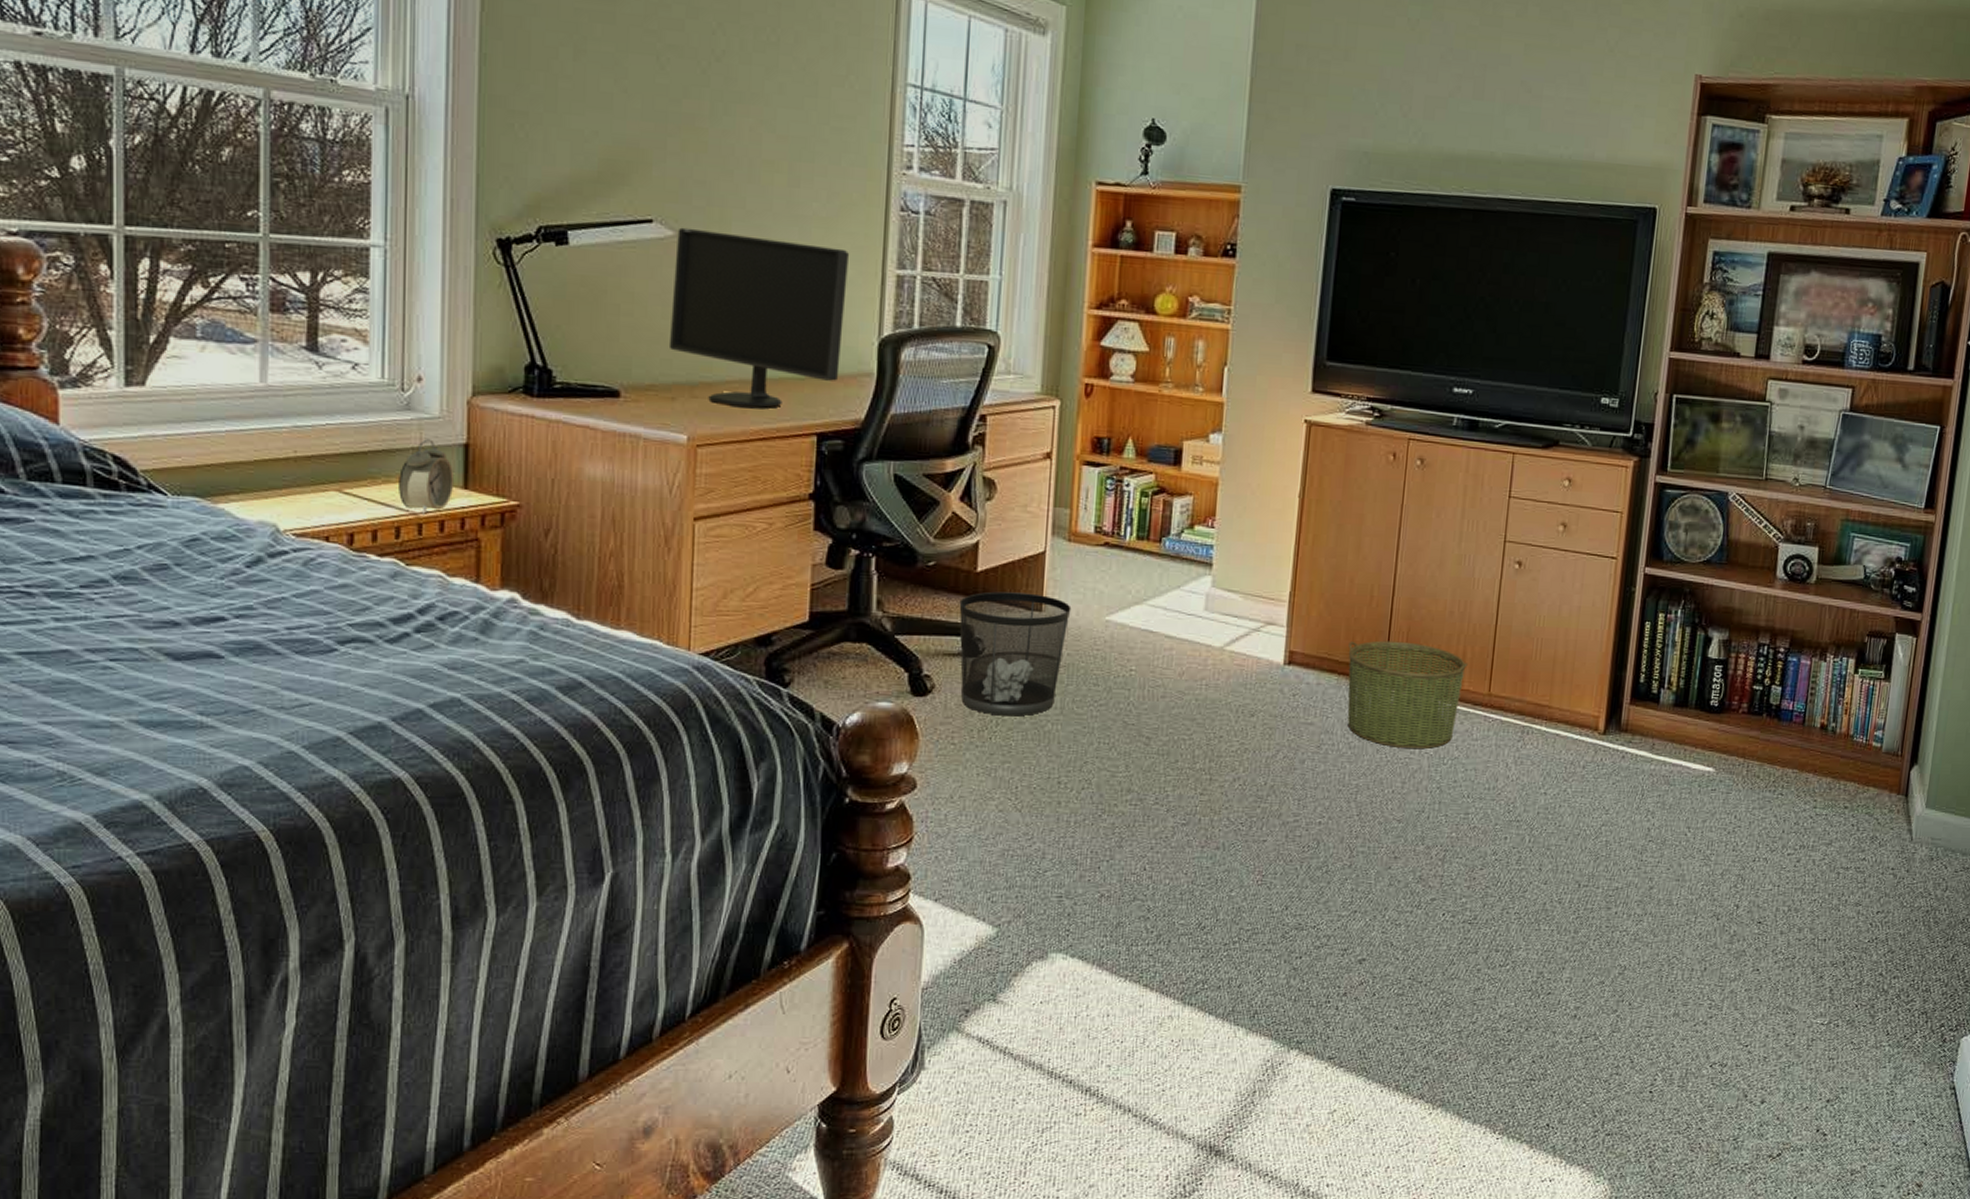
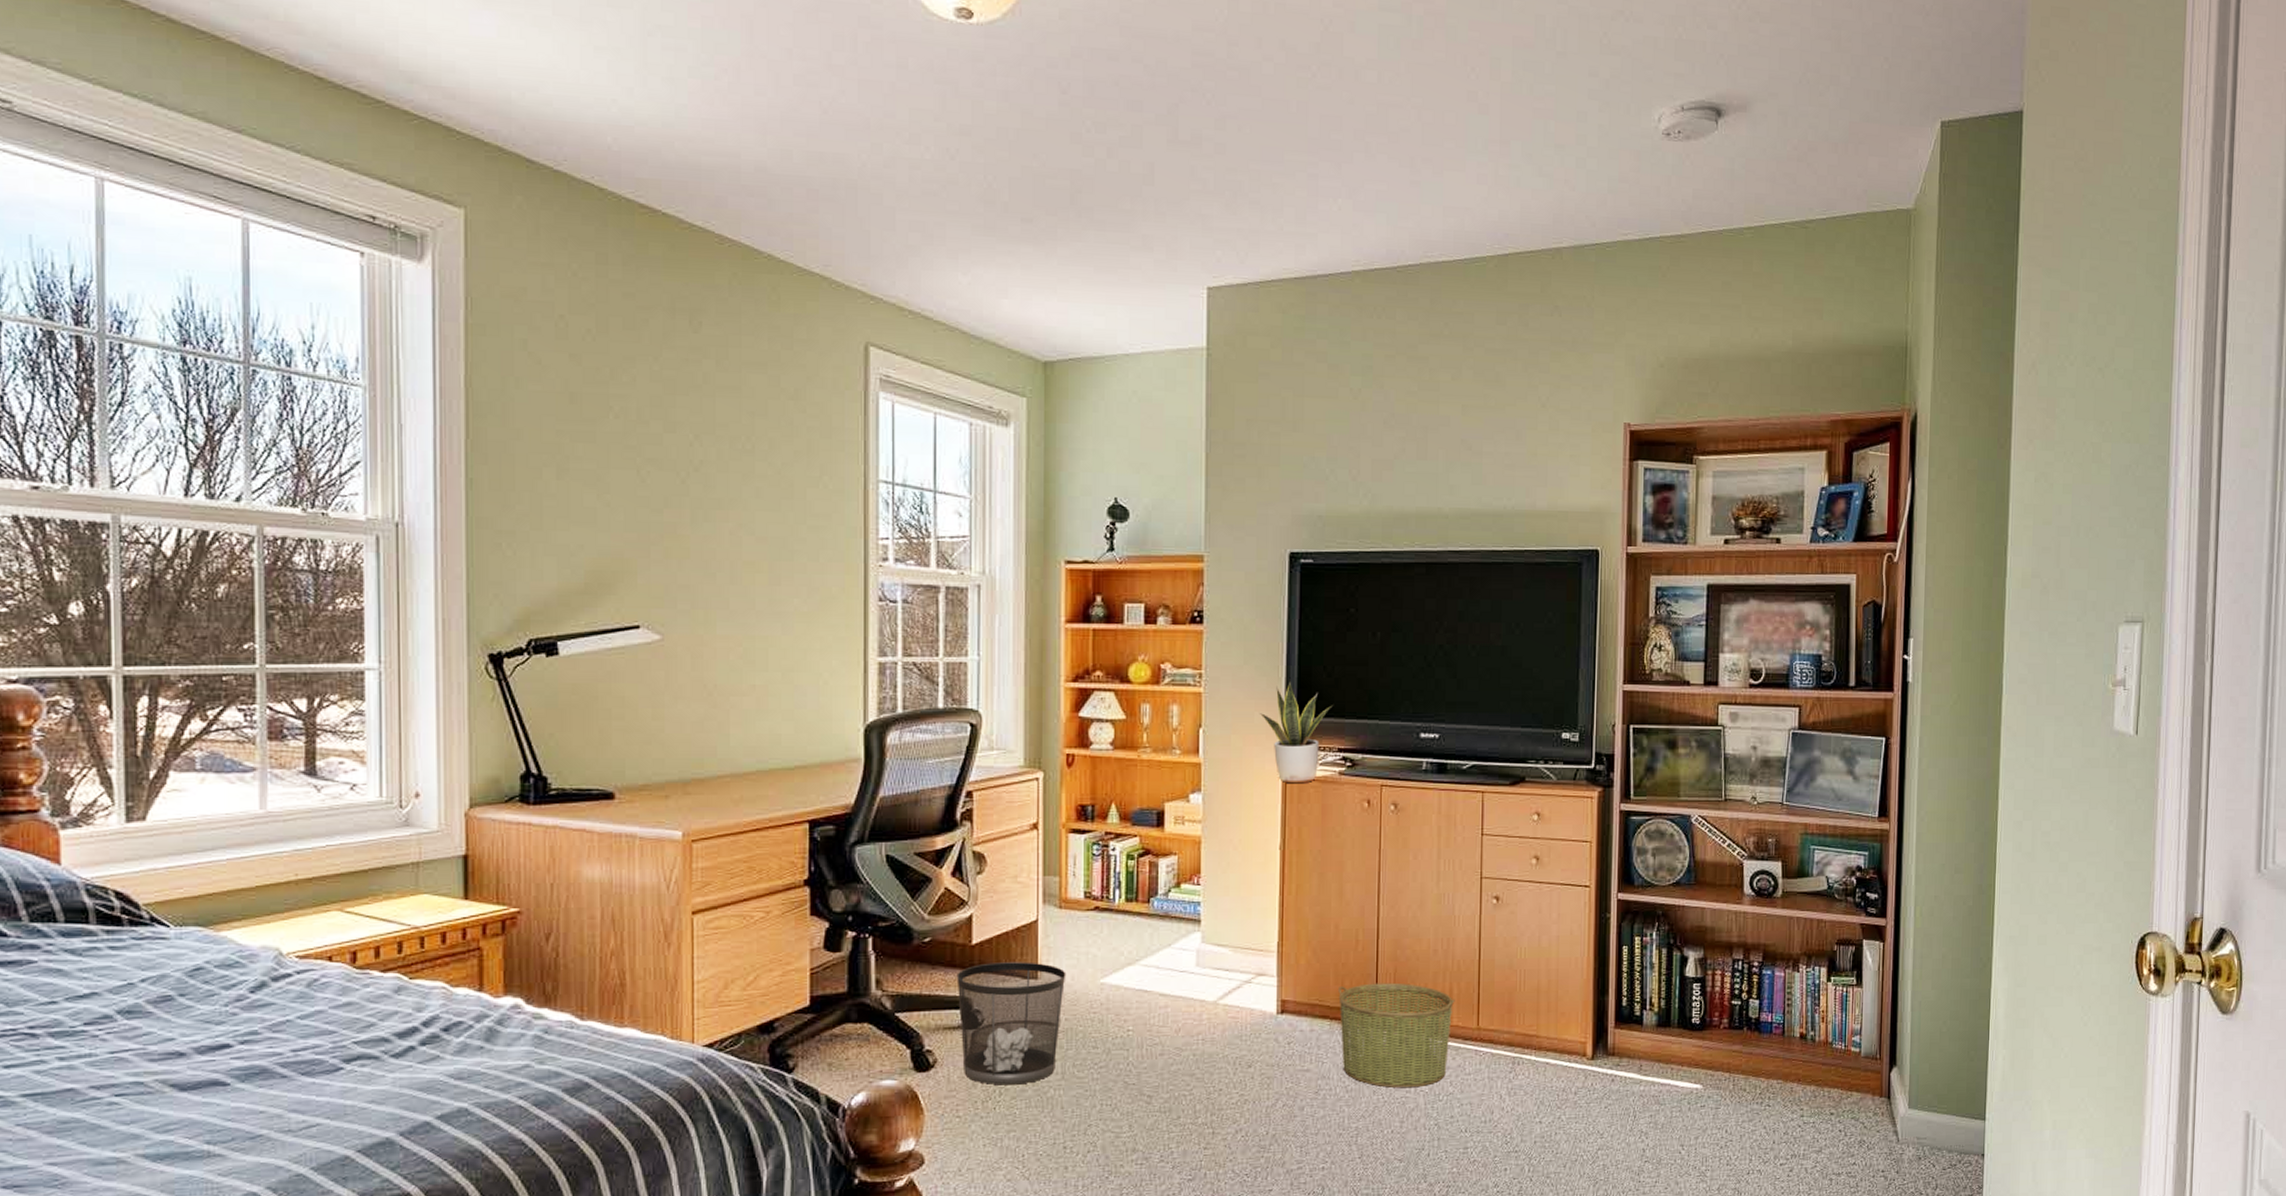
alarm clock: present [399,439,455,514] -> none [400,853,455,927]
computer monitor: present [668,227,850,409] -> none [660,631,832,801]
potted plant: none [1288,323,1365,432] -> present [1260,680,1333,784]

